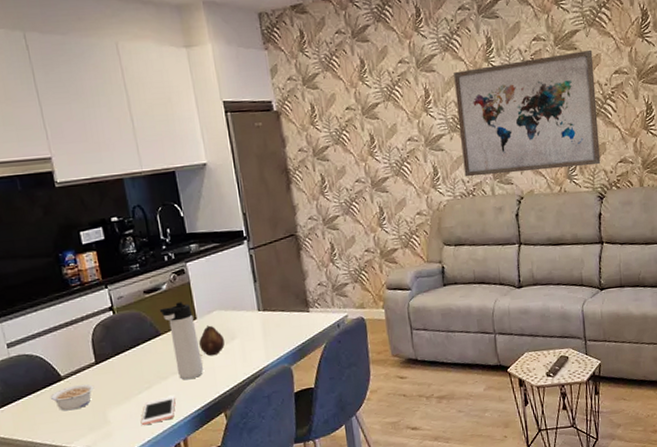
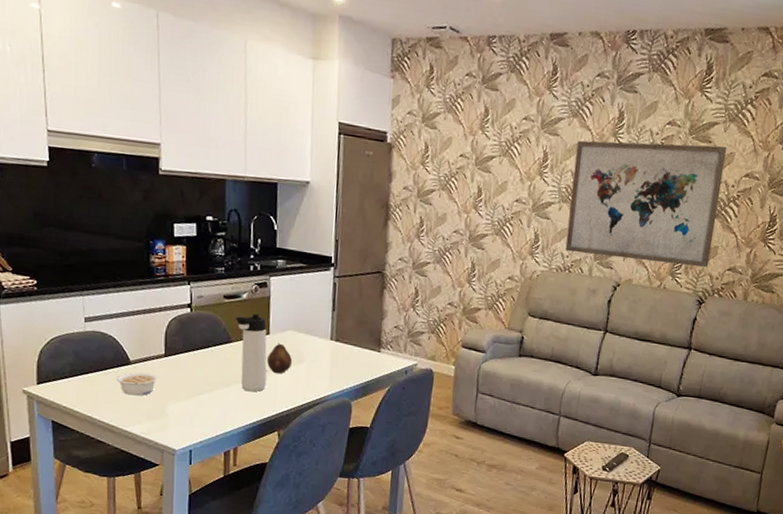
cell phone: present [140,396,175,426] -> none [196,403,234,427]

